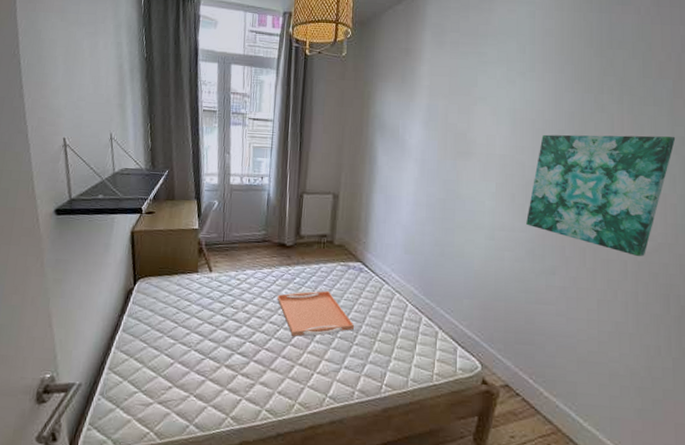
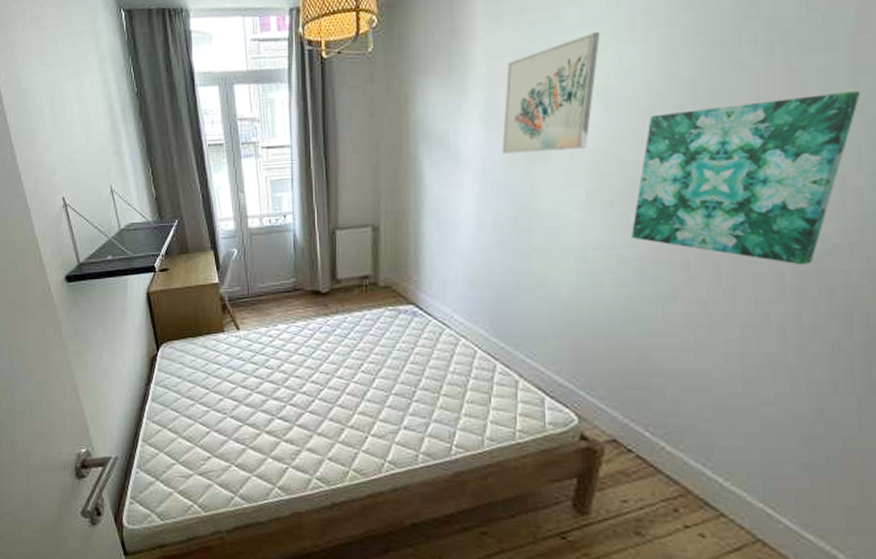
serving tray: present [277,291,354,336] -> none [316,342,411,396]
wall art: none [437,69,511,153] -> present [502,32,601,154]

